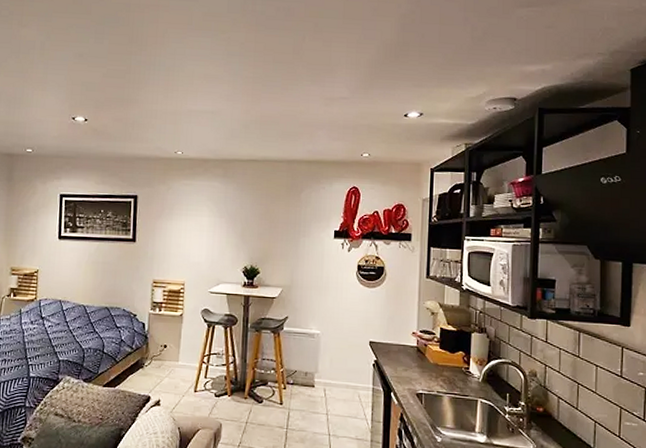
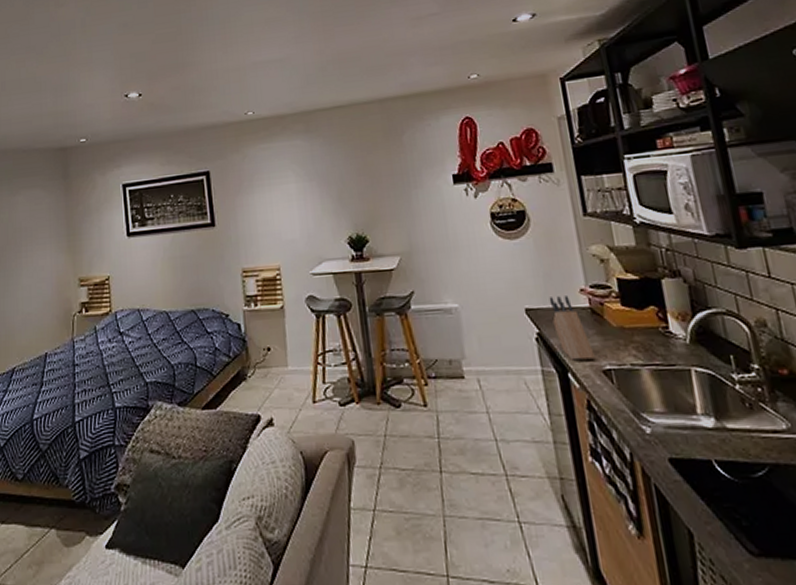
knife block: none [388,335,413,385] -> present [549,296,595,361]

